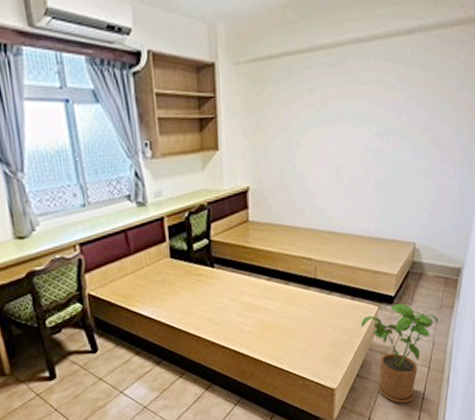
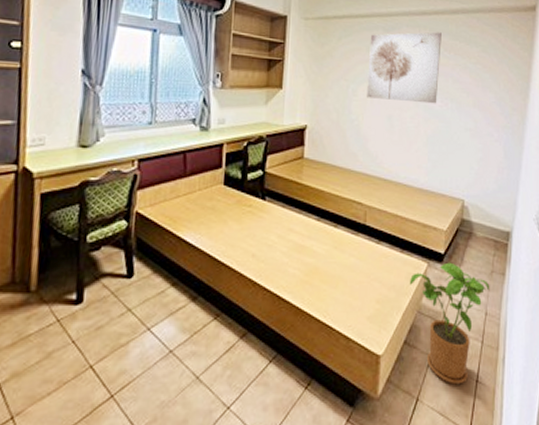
wall art: none [311,60,394,149] -> present [367,32,442,104]

